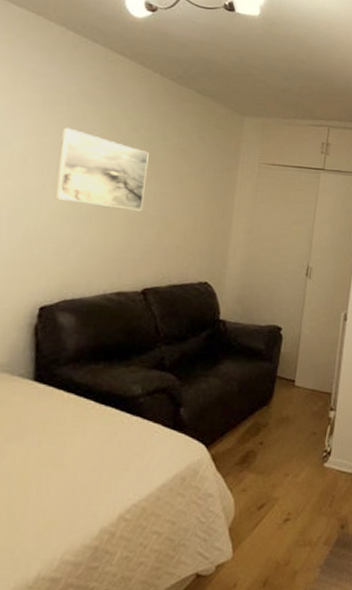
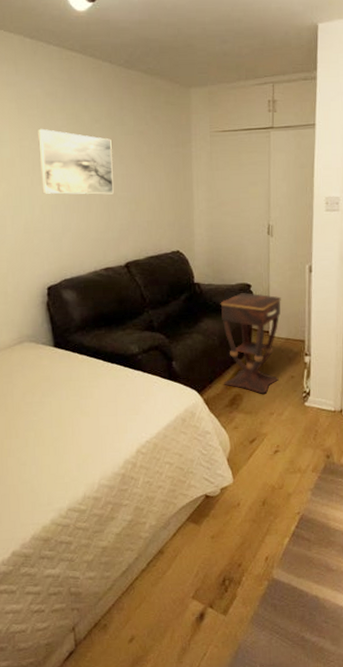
side table: none [237,336,312,451] -> present [220,293,281,394]

